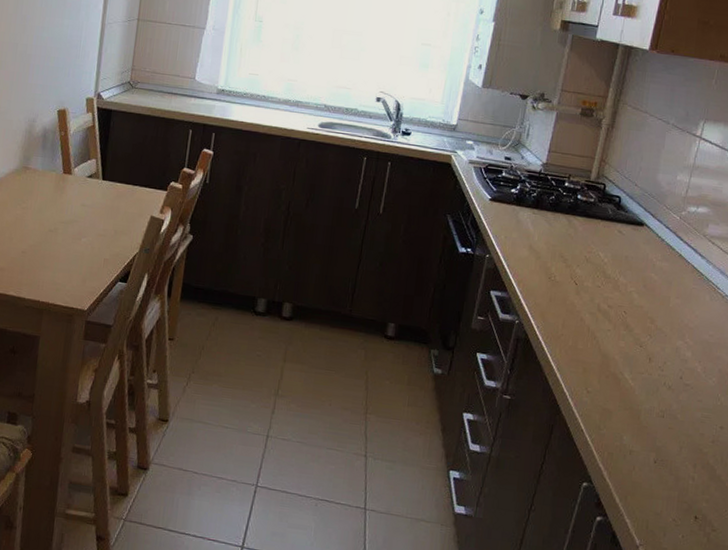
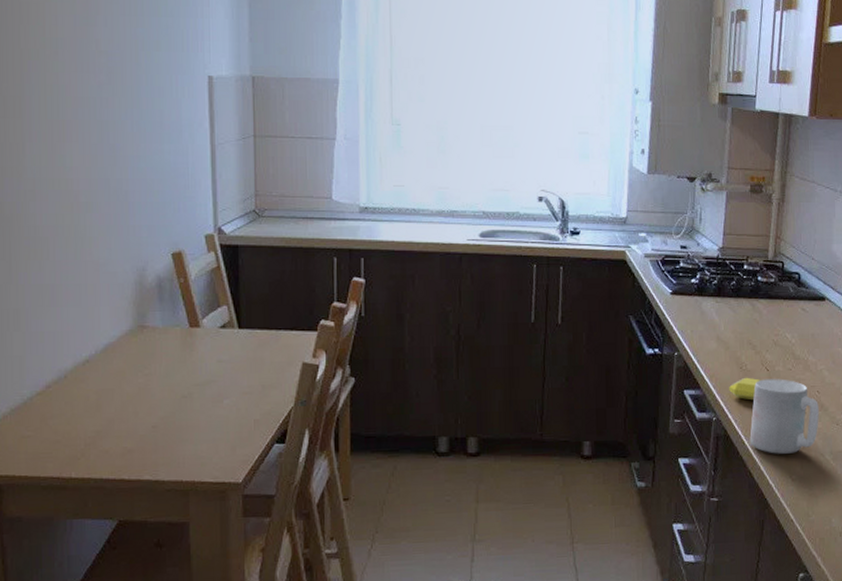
soap bar: none [535,287,568,311] -> present [729,377,761,401]
mug: none [549,292,624,367] -> present [749,379,819,454]

